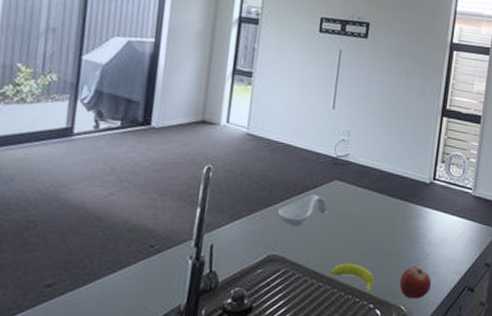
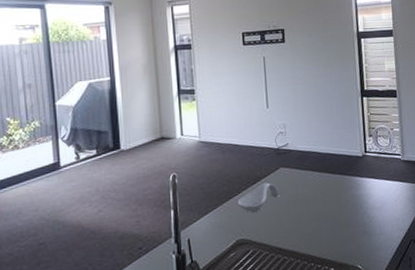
banana: present [330,263,374,293] -> none [291,235,331,259]
fruit: present [399,266,431,299] -> none [352,229,381,258]

